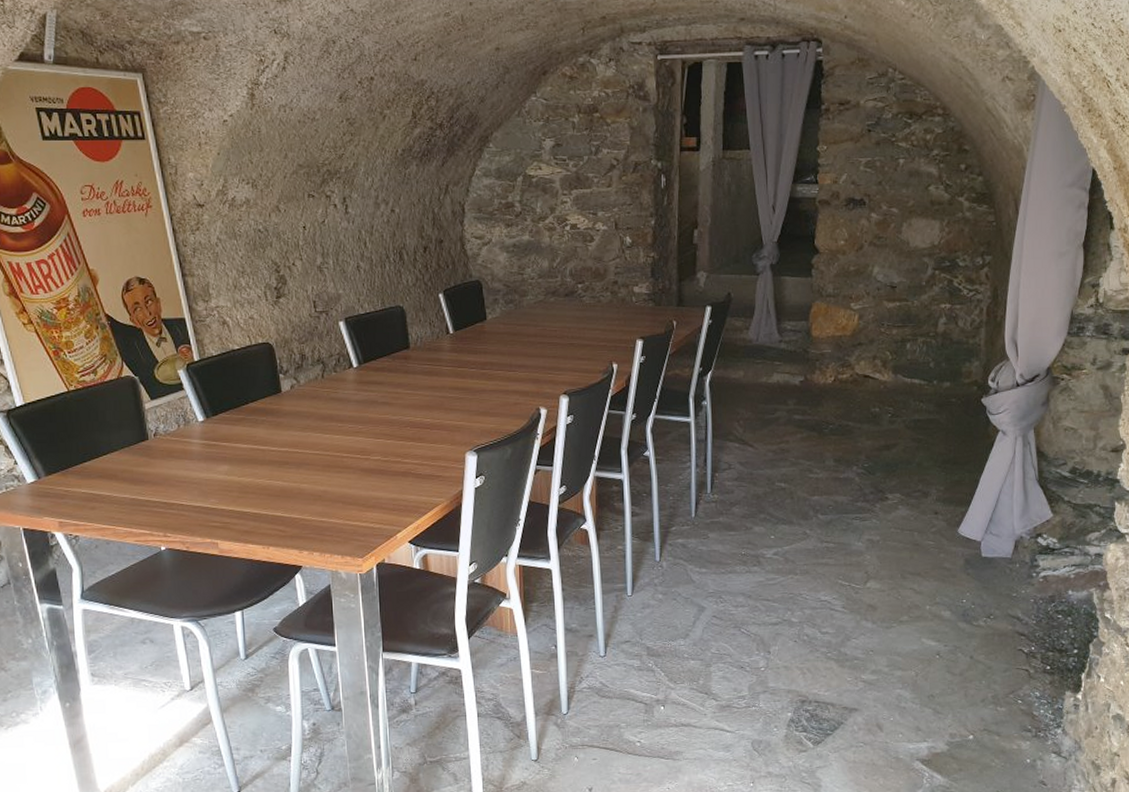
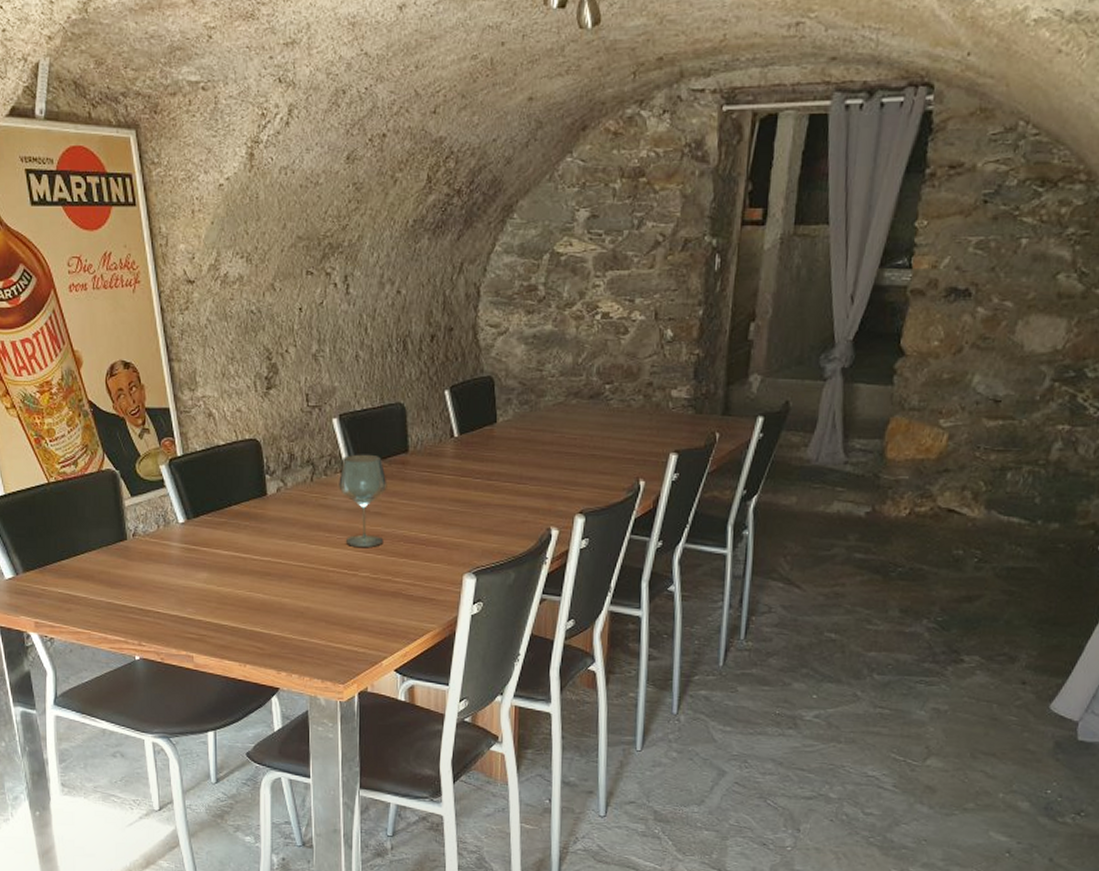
wine glass: none [348,351,393,434] -> present [339,454,387,547]

